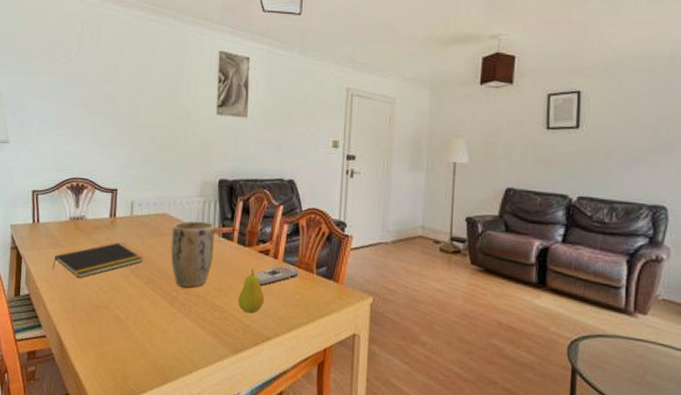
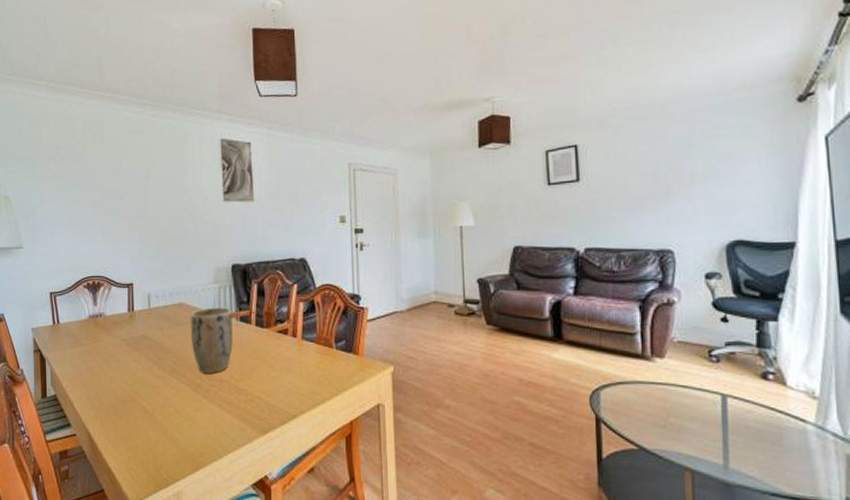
notepad: present [53,242,142,278] -> none [76,336,164,374]
fruit: present [238,269,265,313] -> none [261,349,288,393]
remote control: present [253,265,299,286] -> none [274,343,319,365]

